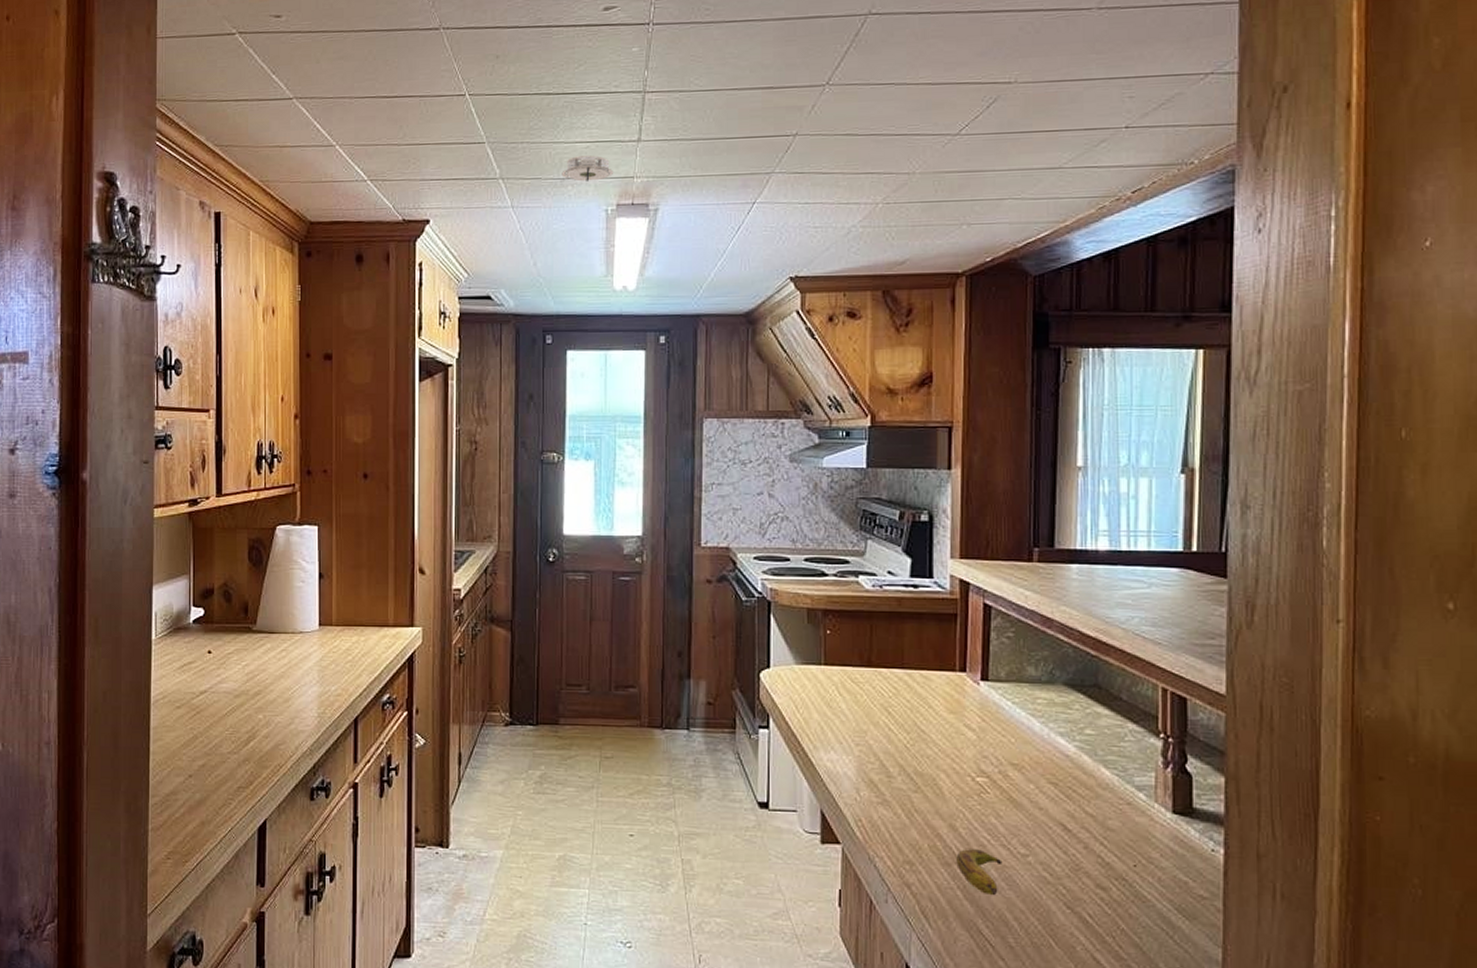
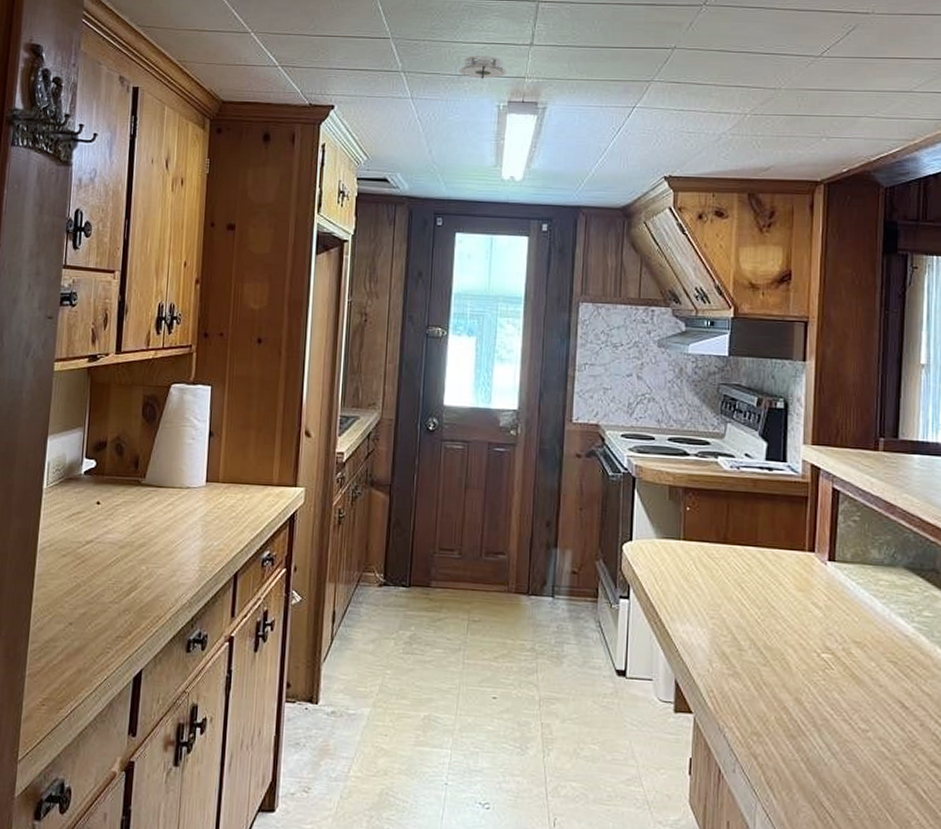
banana: present [956,849,1003,895] -> none [801,722,844,768]

